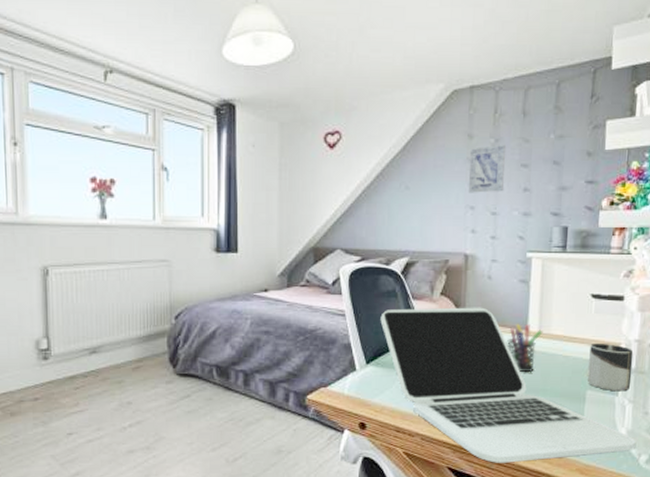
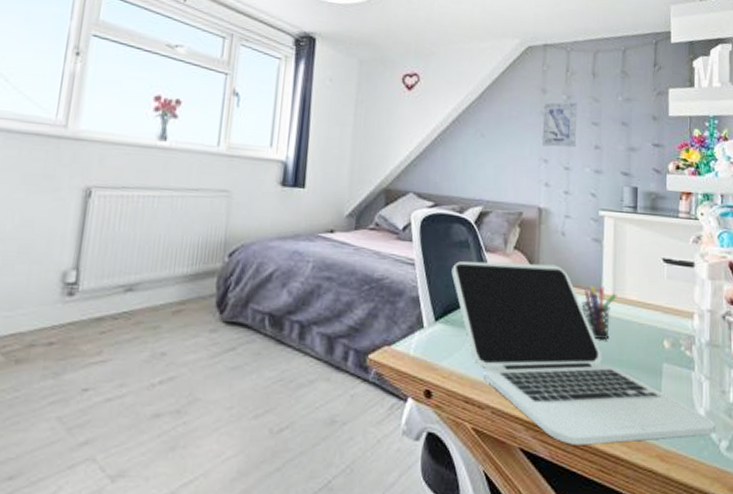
cup: present [588,343,634,392] -> none [664,310,707,367]

